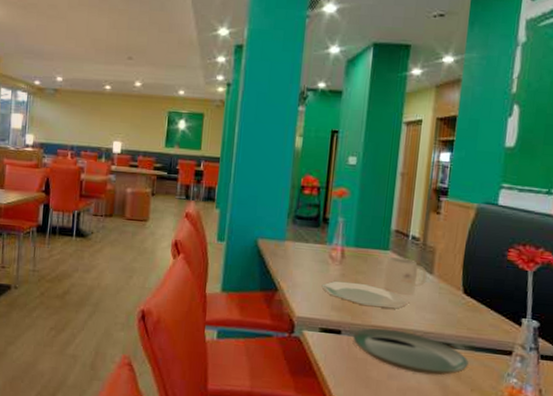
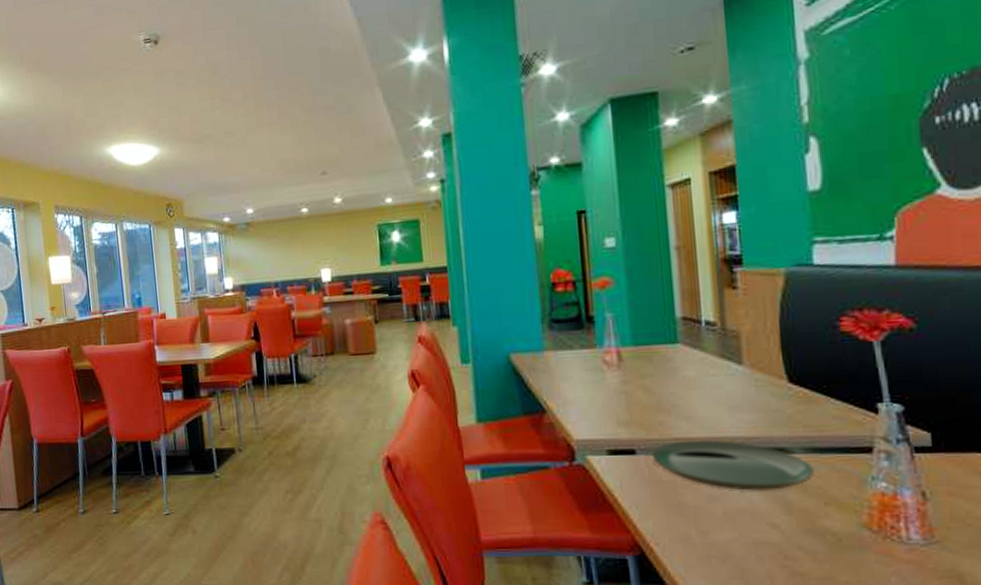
plate: present [321,280,410,309] -> none [599,388,718,416]
mug: present [383,256,427,295] -> none [676,349,736,395]

